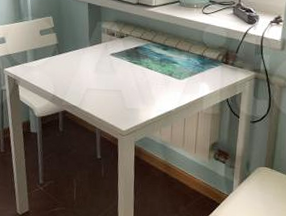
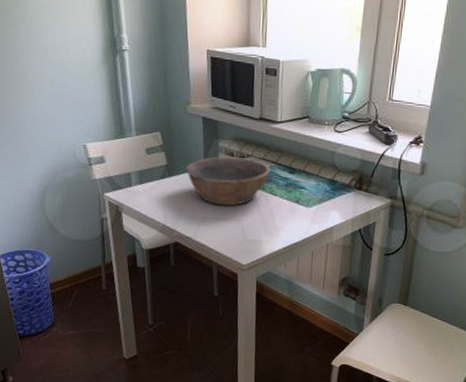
bowl: none [73,36,146,79] -> present [186,156,270,206]

